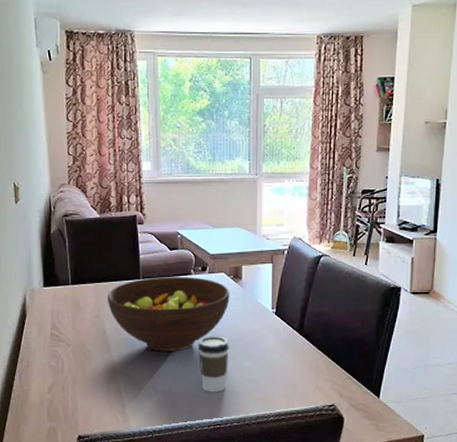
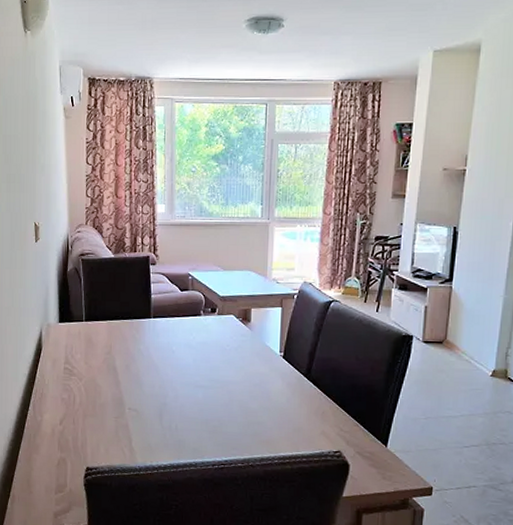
fruit bowl: present [108,276,230,352] -> none [119,316,238,391]
coffee cup: present [197,336,230,392] -> none [204,376,236,433]

